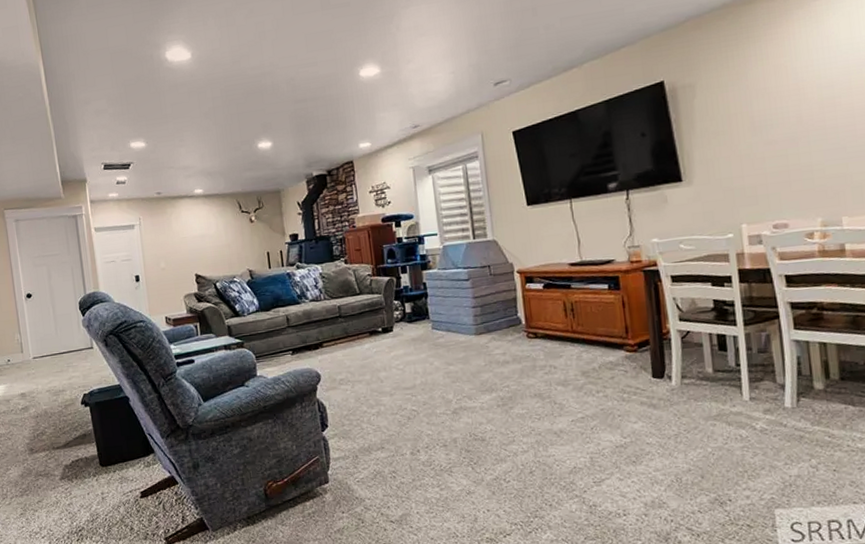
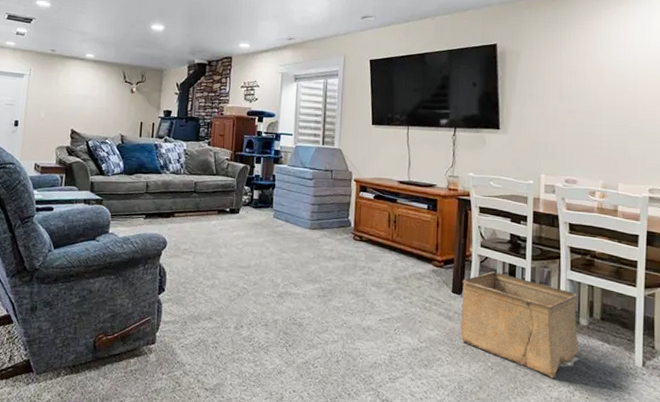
storage bin: none [663,346,816,455] -> present [461,271,578,379]

